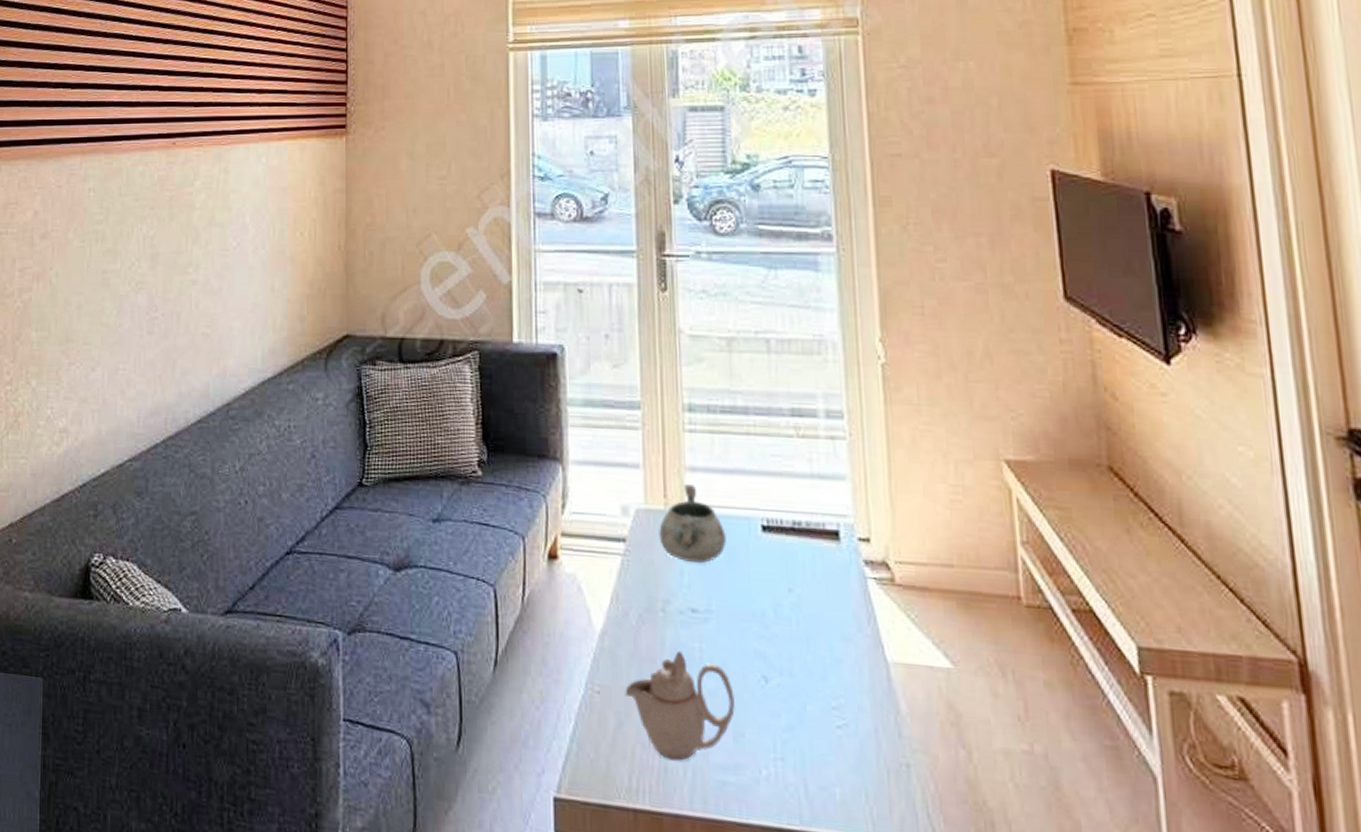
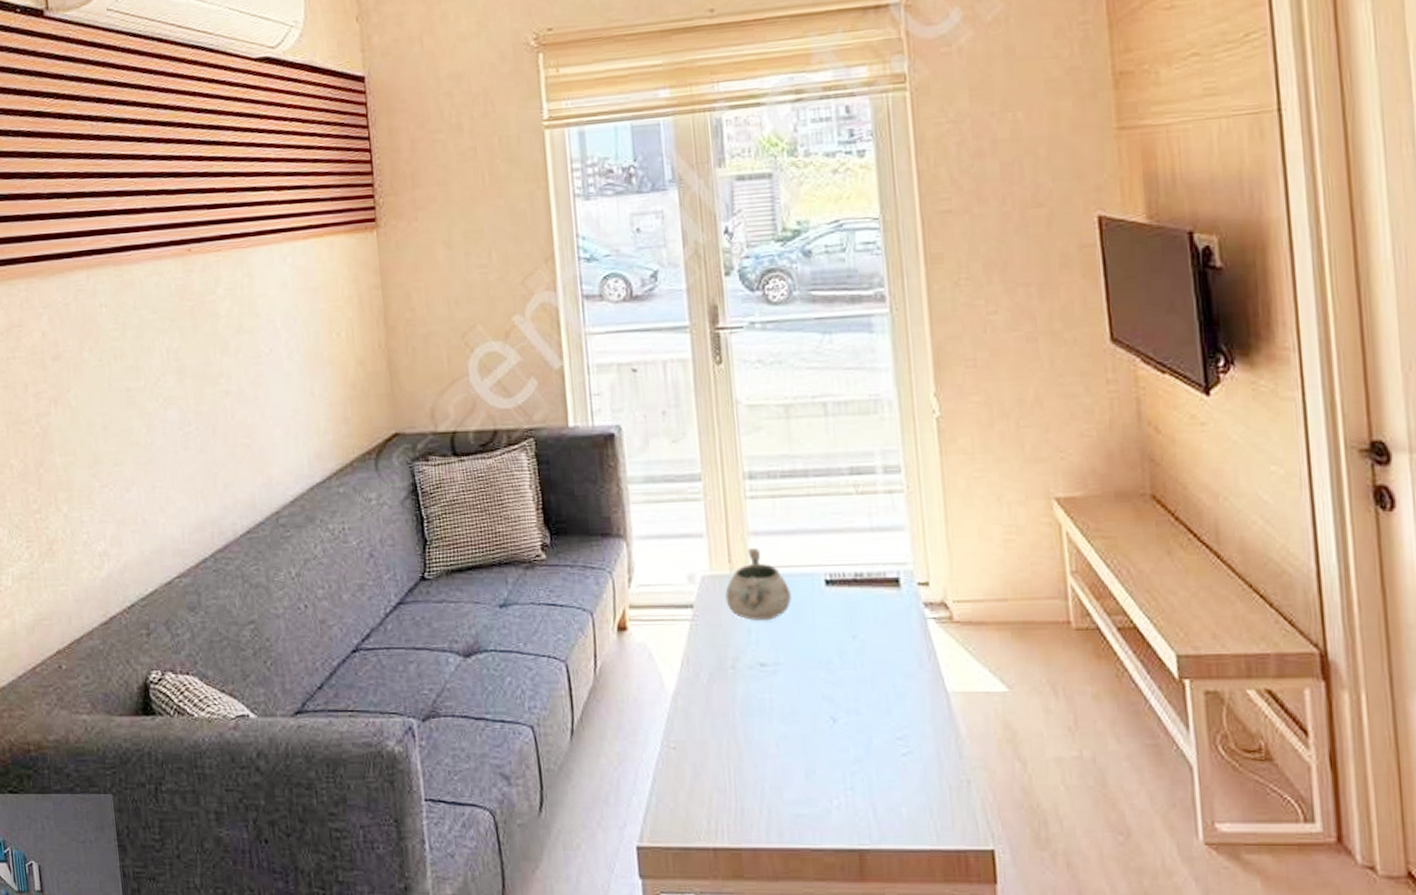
teapot: present [625,651,735,761] -> none [700,703,806,801]

